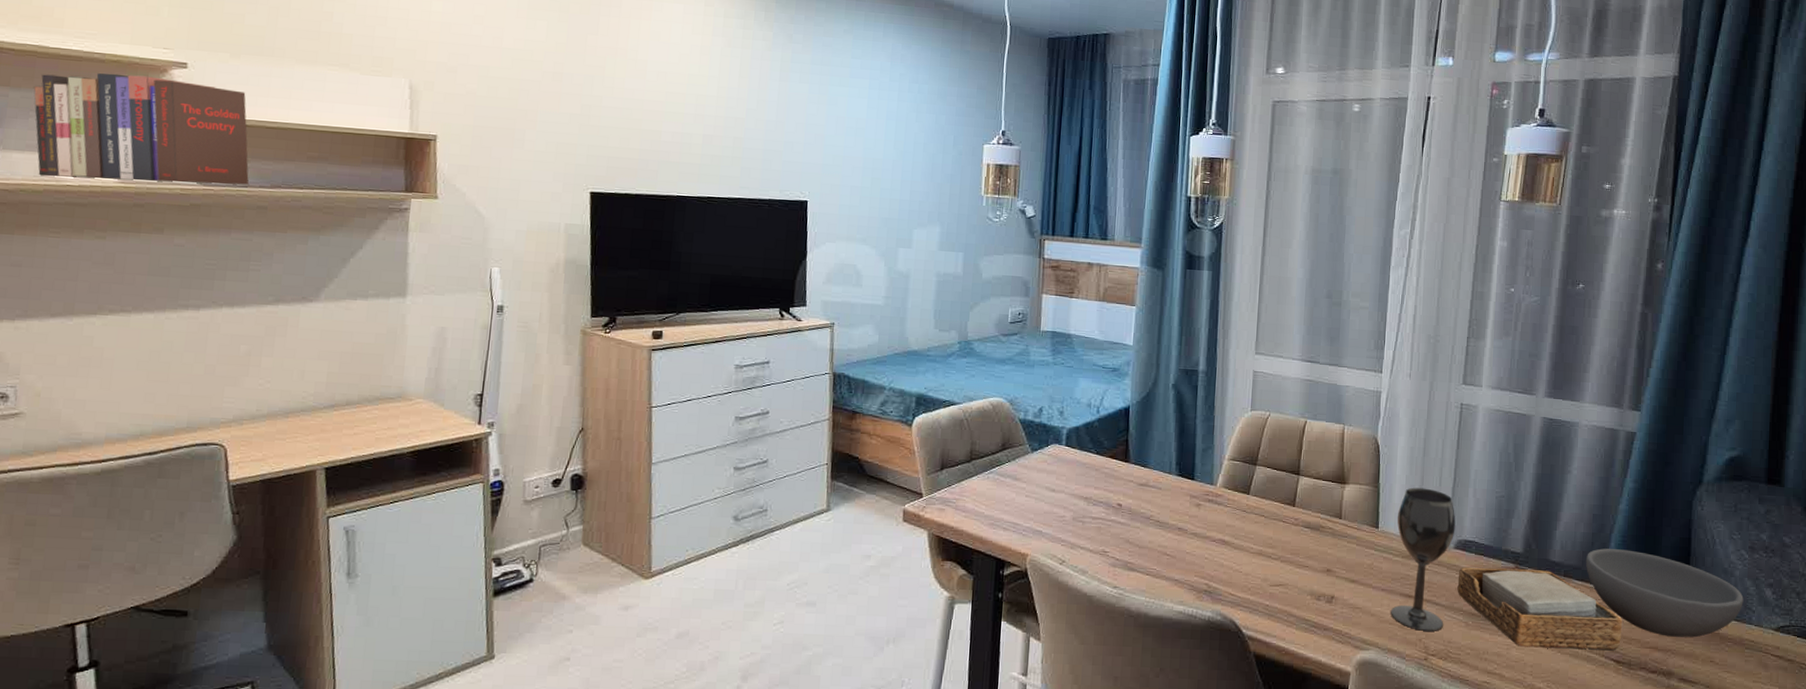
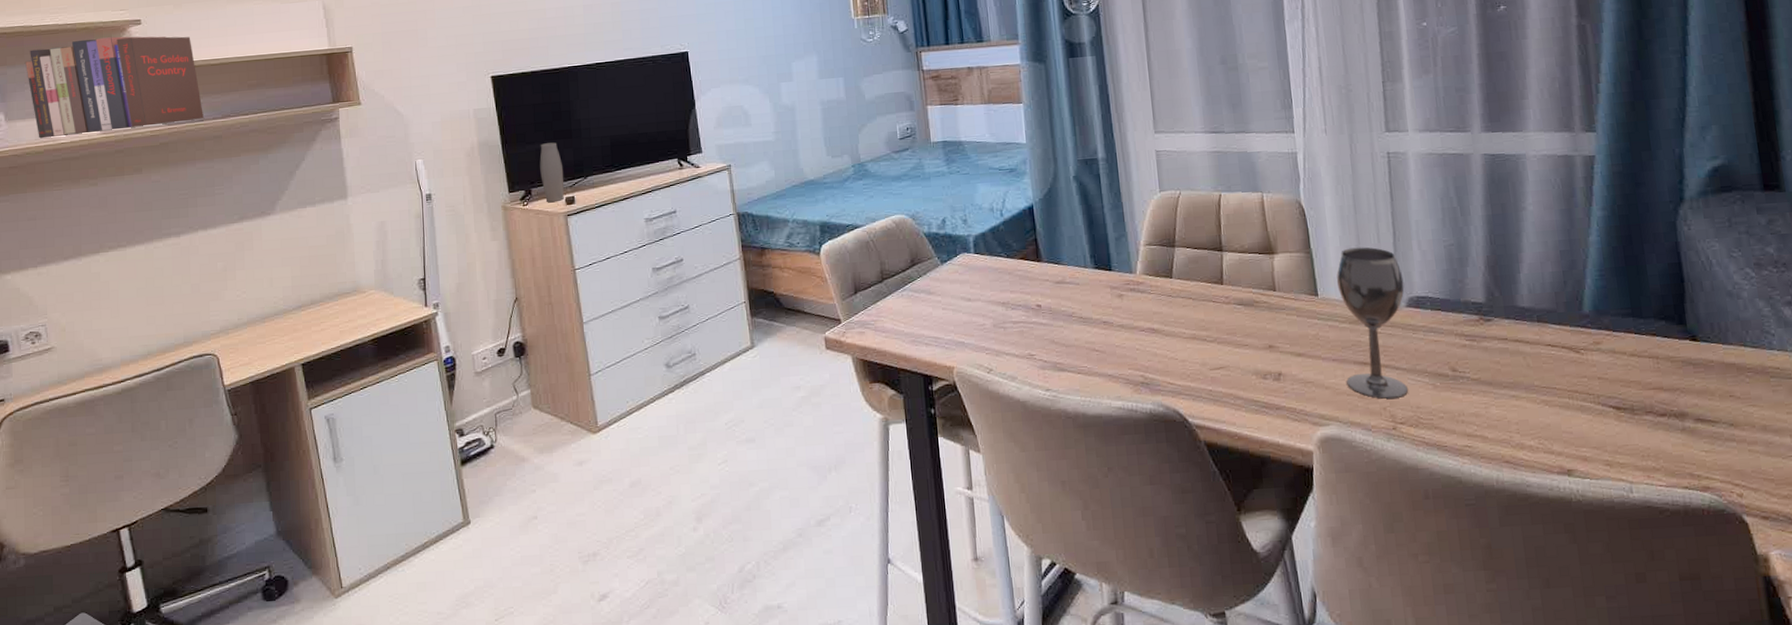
vase: none [629,271,655,335] -> present [539,142,564,203]
napkin holder: present [1457,567,1623,651] -> none [1415,318,1618,404]
bowl: present [1585,548,1744,638] -> none [1559,284,1759,374]

